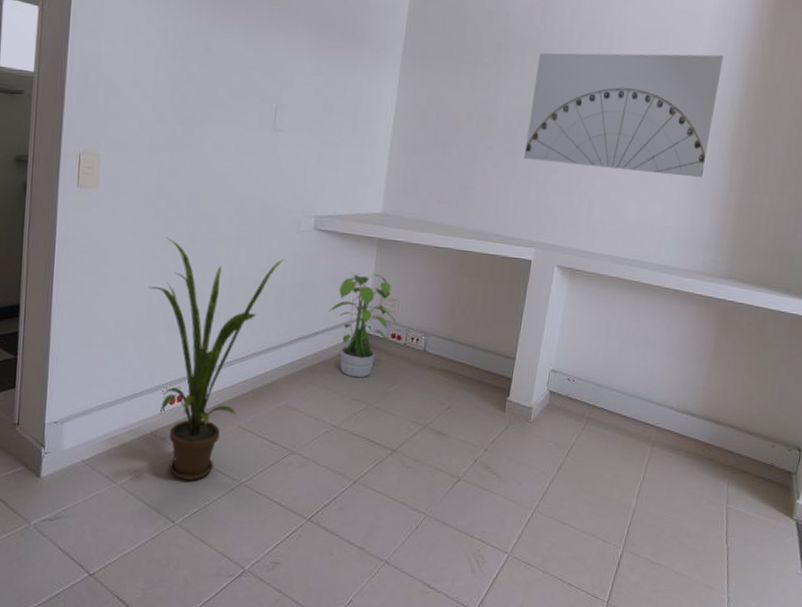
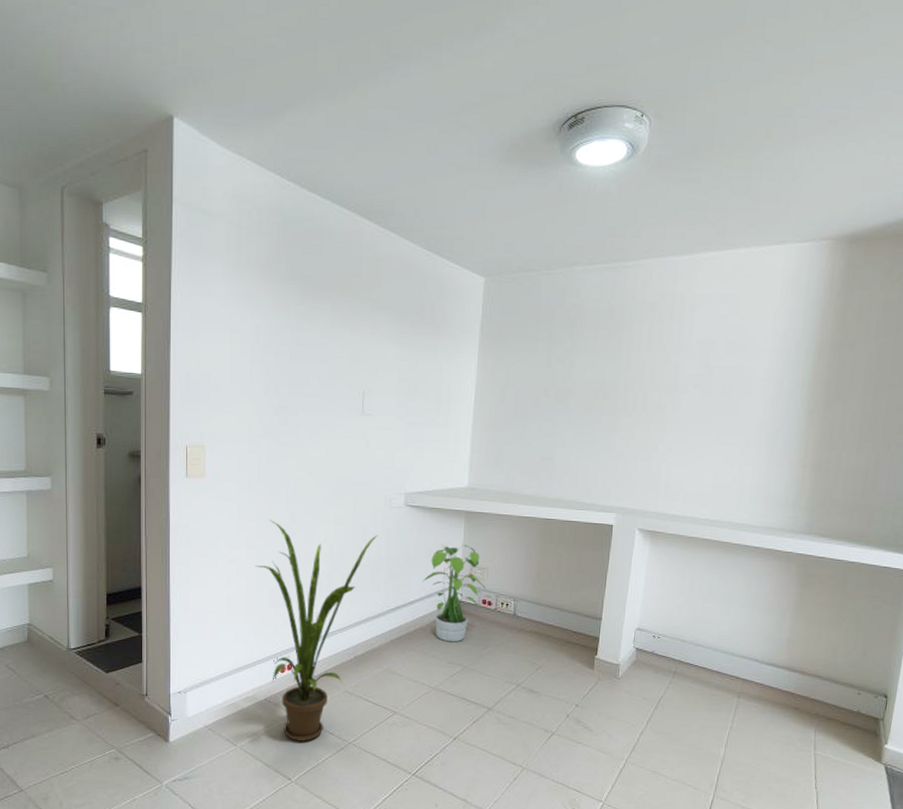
wall art: present [524,52,724,178] -> none [601,315,795,438]

